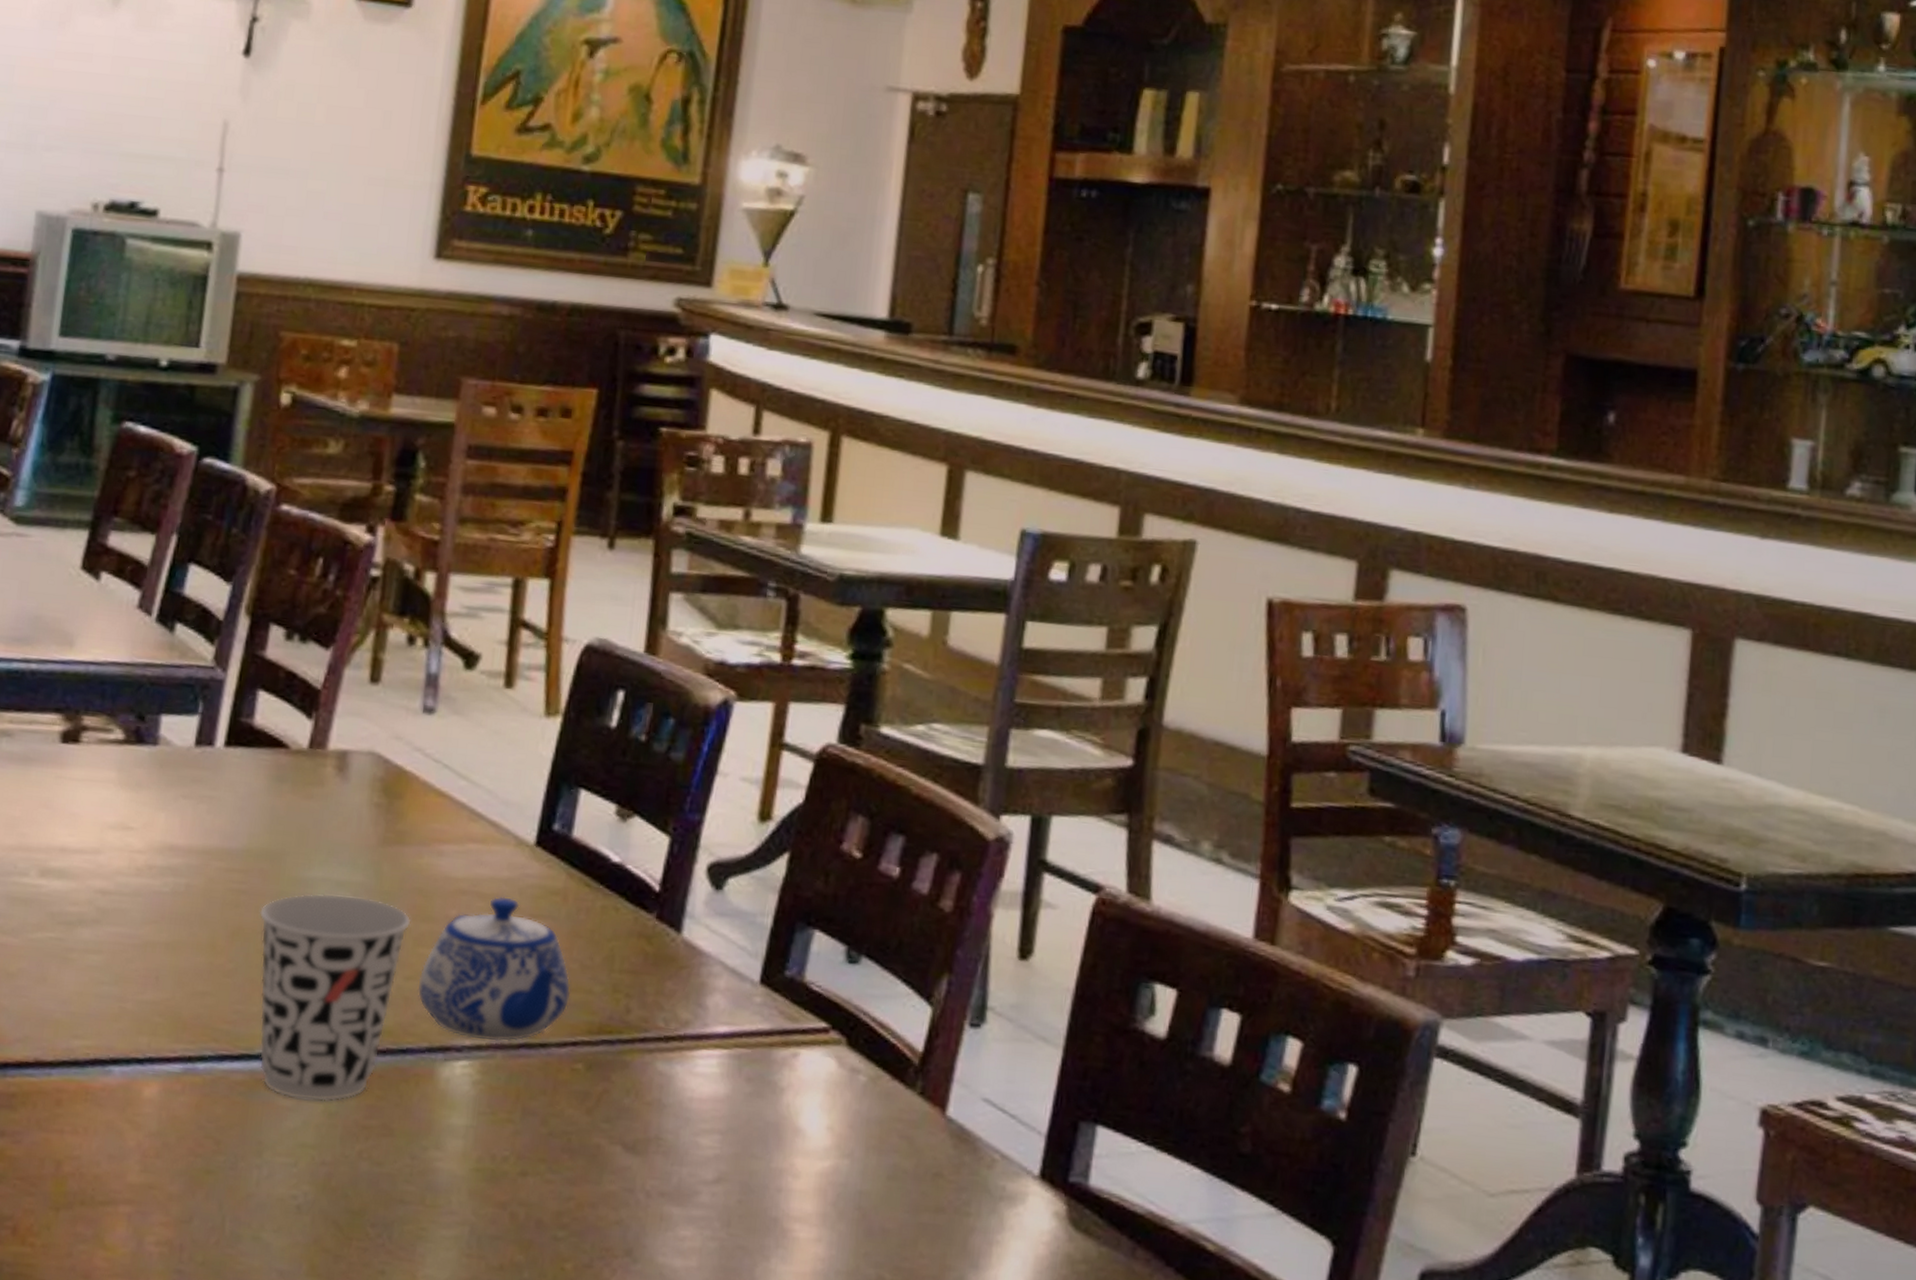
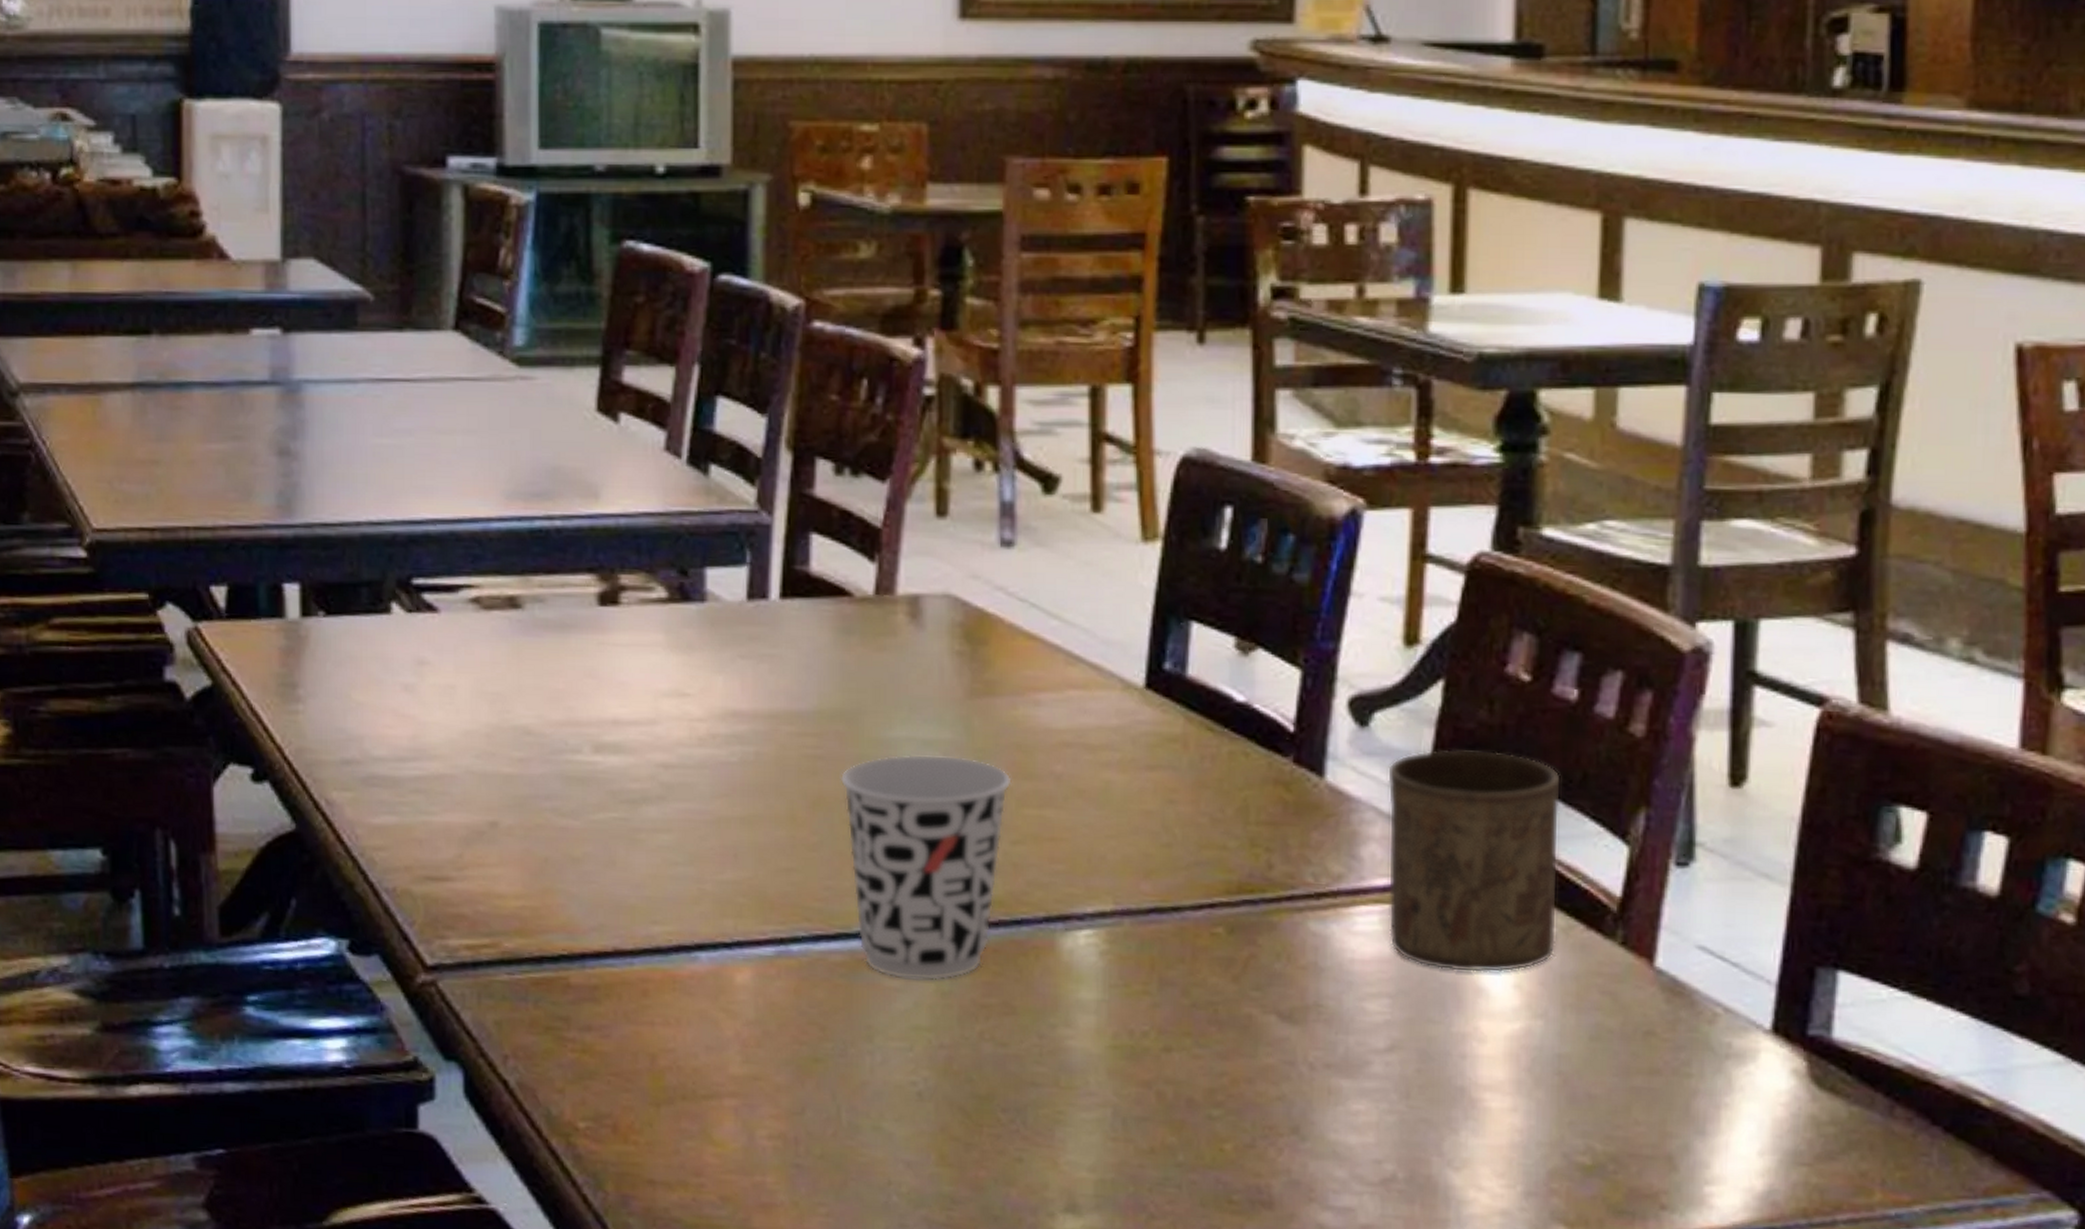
teapot: present [417,896,571,1042] -> none [1027,747,1202,908]
cup: none [725,913,881,1115] -> present [1387,748,1562,973]

